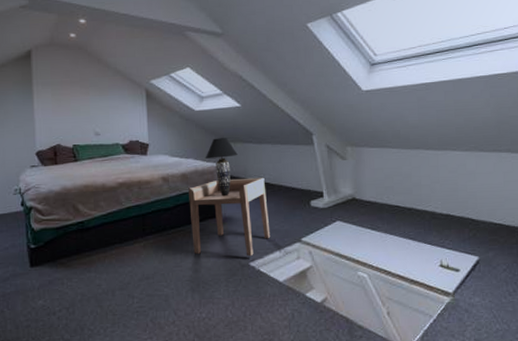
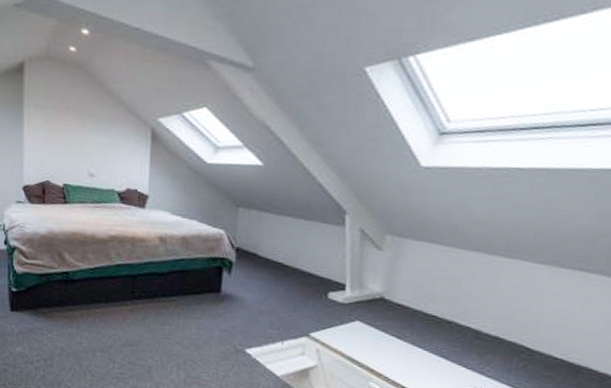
side table: present [188,177,271,257] -> none [185,250,278,343]
table lamp: present [205,138,238,197] -> none [211,200,251,271]

